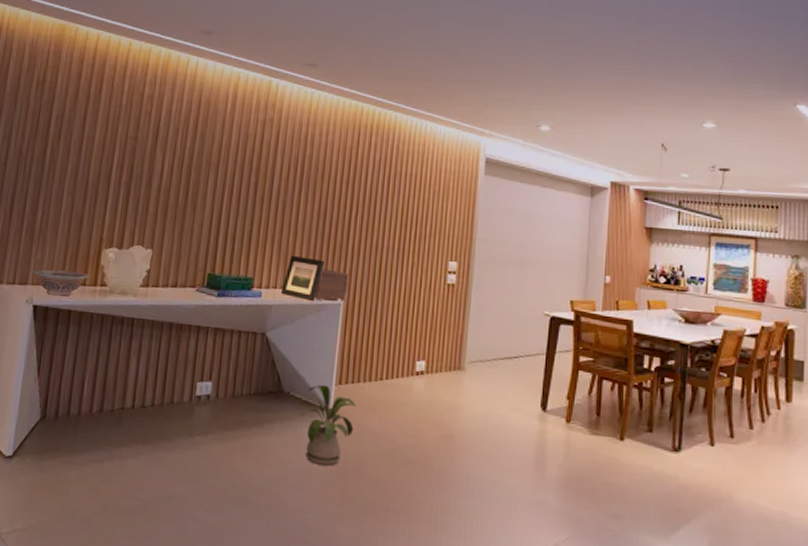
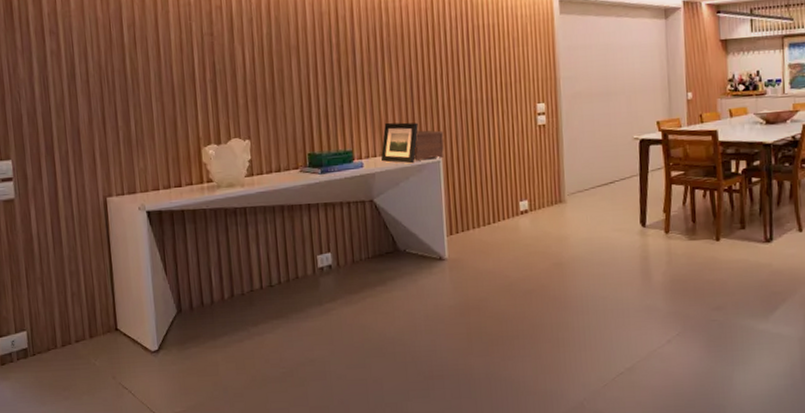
decorative bowl: present [33,269,89,296] -> none [139,173,195,199]
house plant: present [300,384,357,466] -> none [418,237,471,310]

